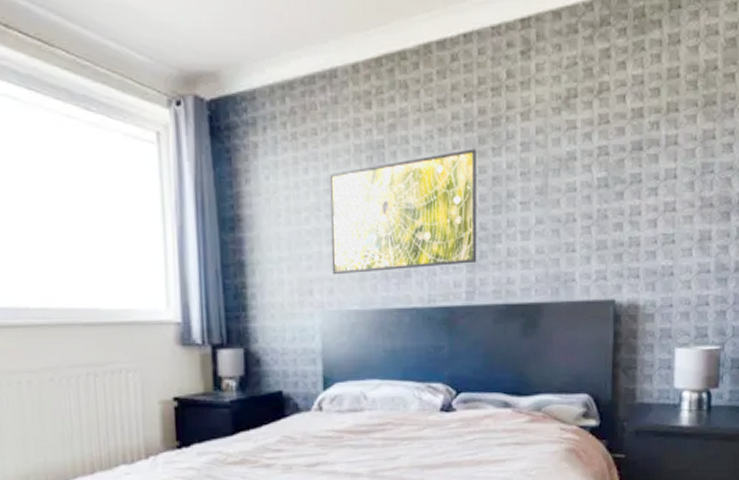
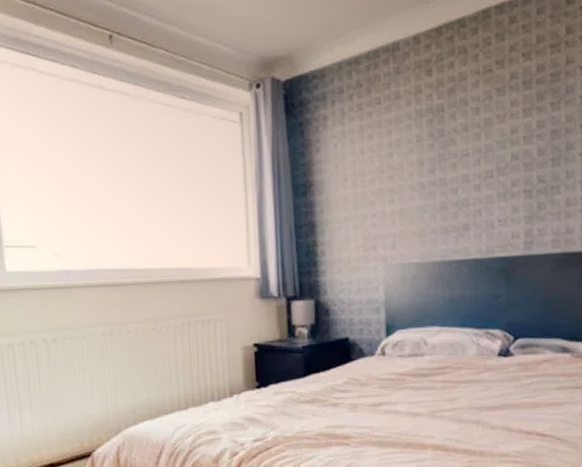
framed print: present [329,148,477,275] -> none [392,105,535,231]

